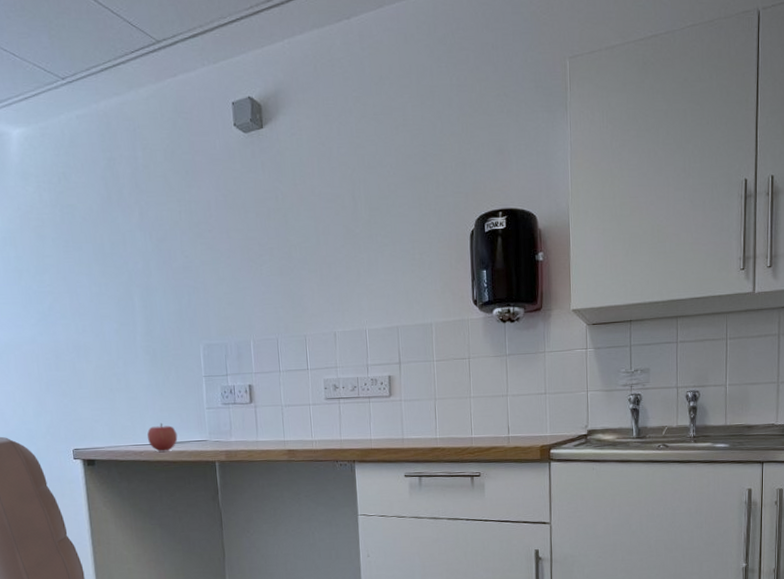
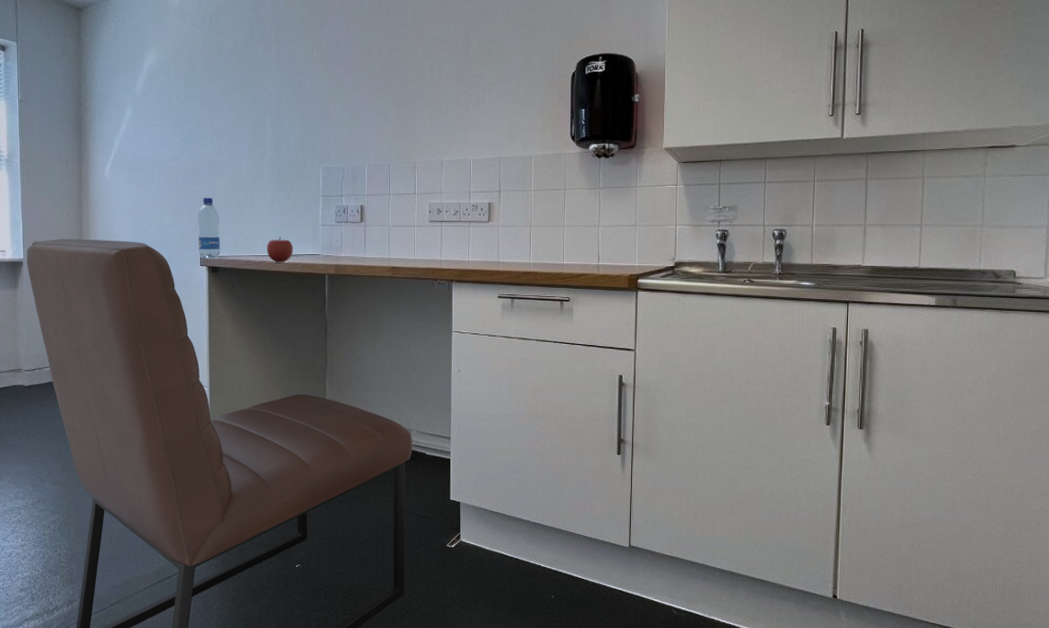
bottle: none [65,383,96,451] -> present [197,197,221,259]

